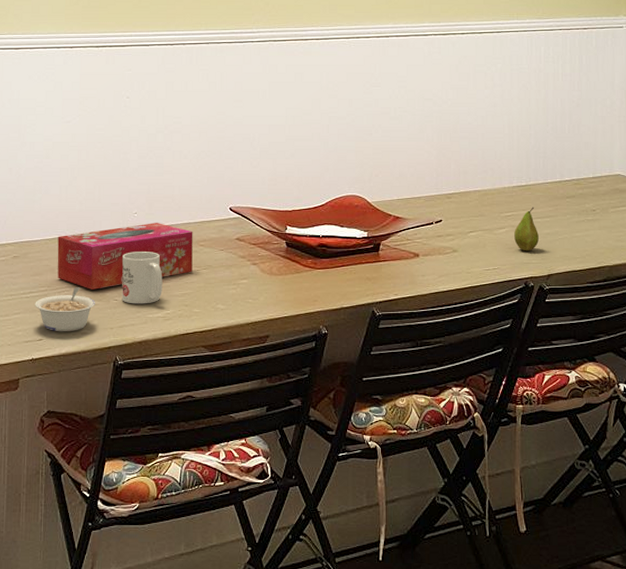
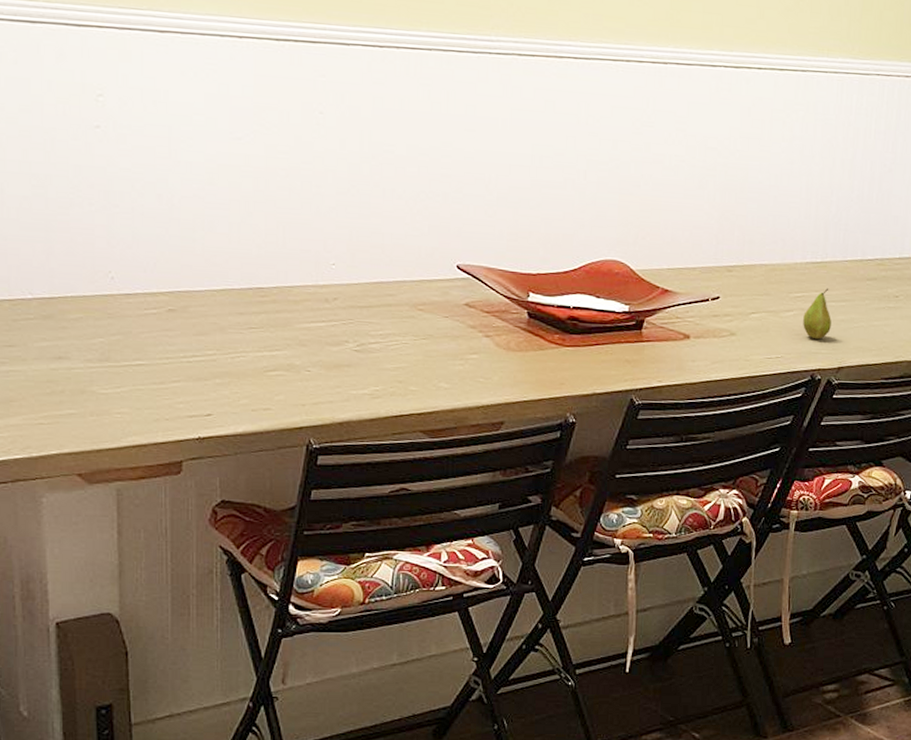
legume: present [35,287,95,332] -> none [200,352,281,407]
tissue box: present [57,223,193,289] -> none [228,278,409,357]
mug: present [122,252,163,304] -> none [316,312,370,378]

